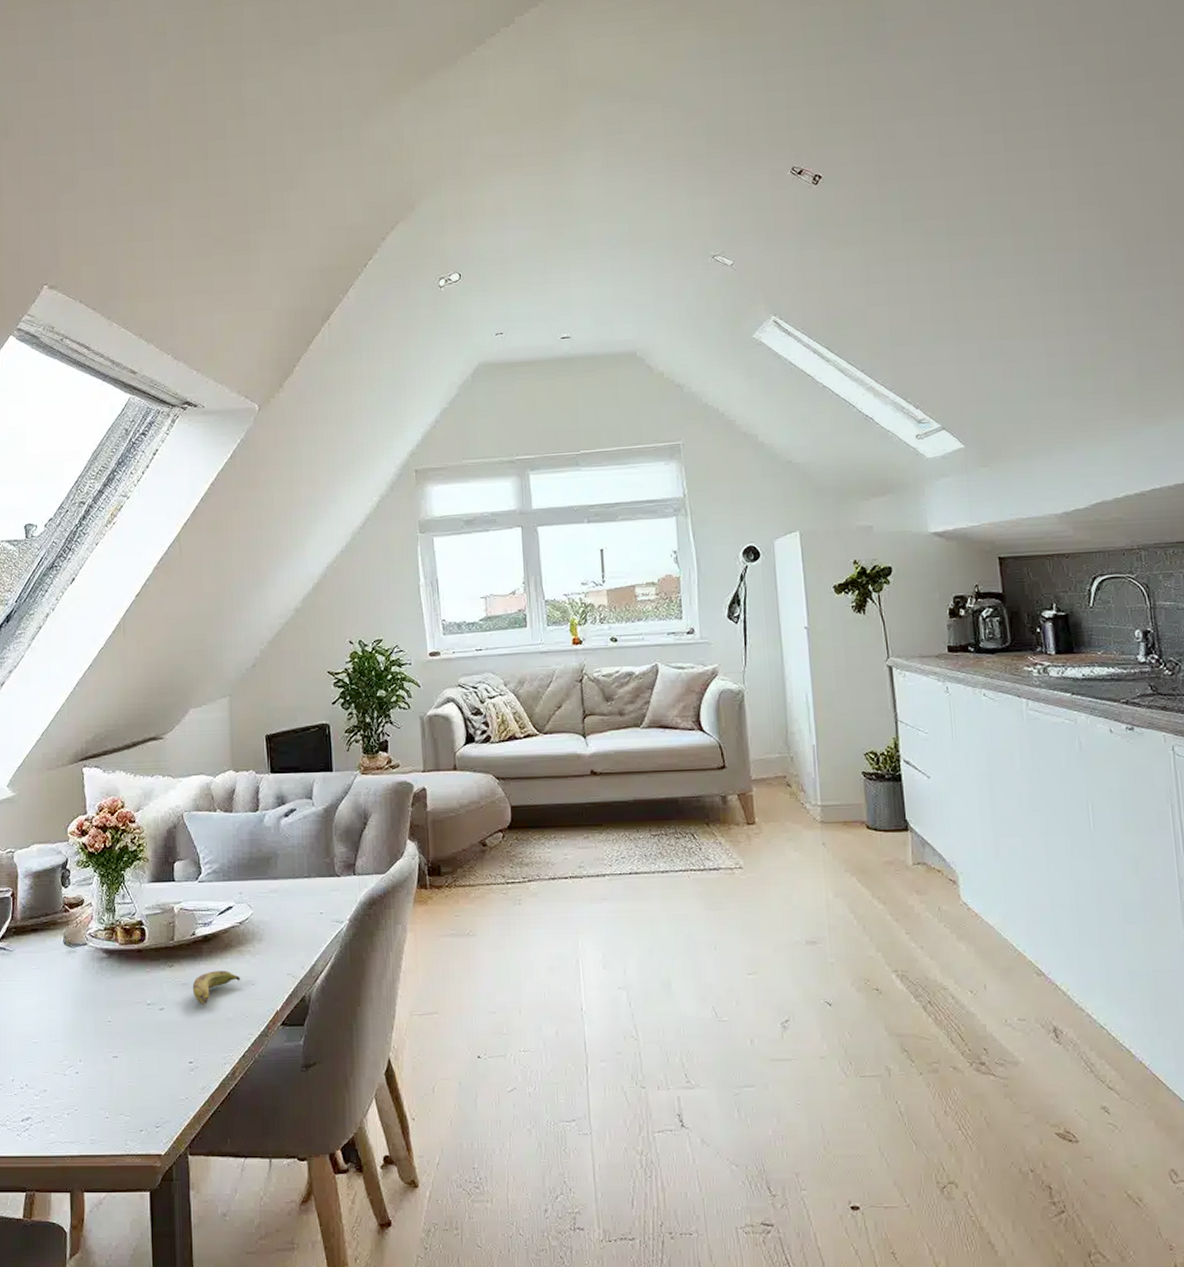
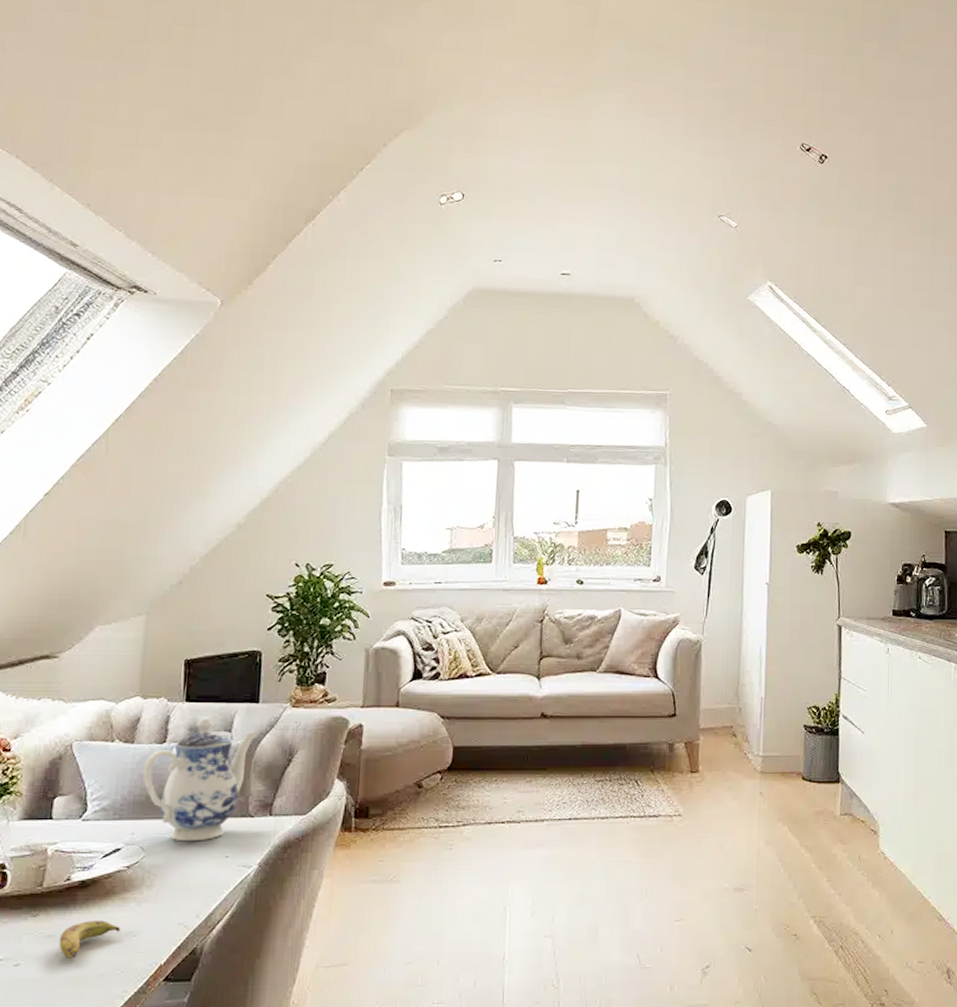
teapot: none [242,786,335,900] -> present [142,717,258,842]

